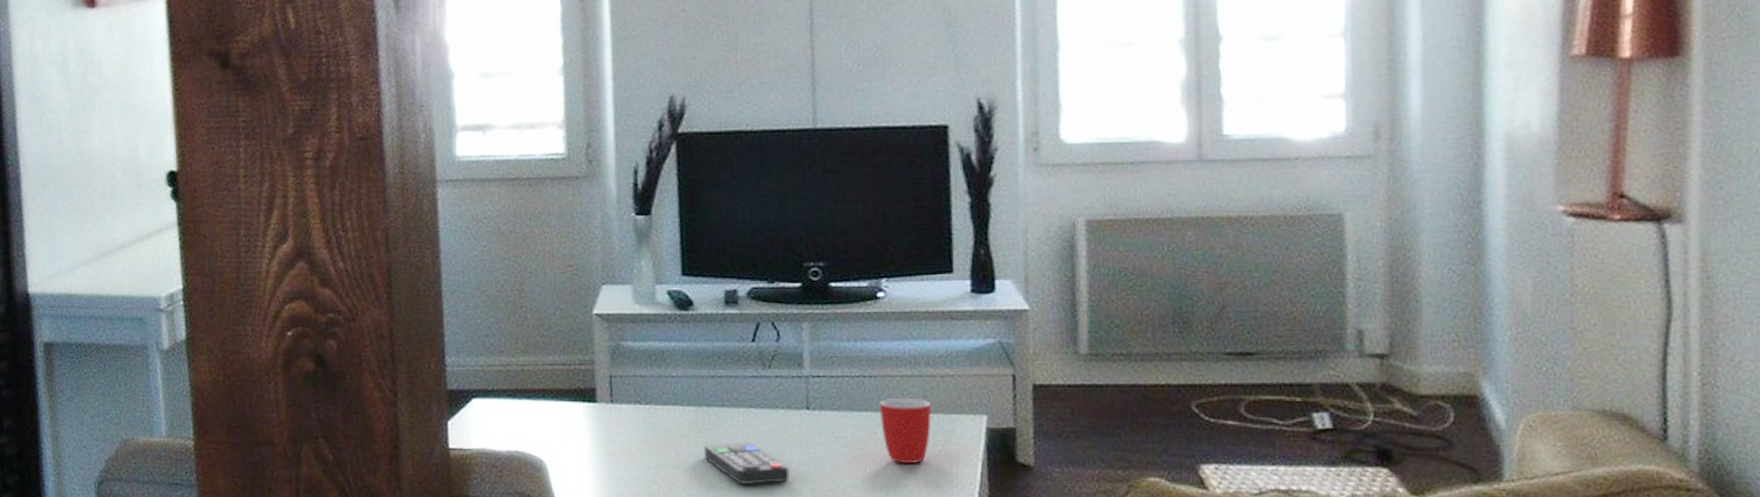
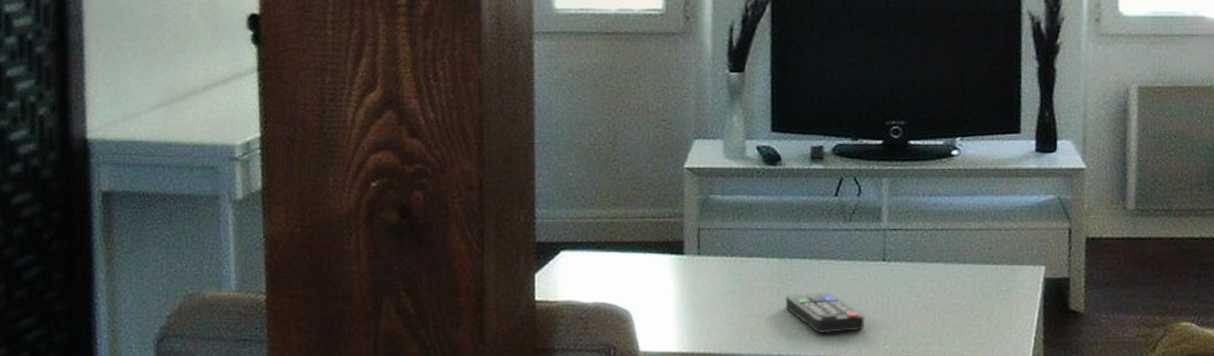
mug: present [879,398,931,463] -> none [949,250,995,311]

